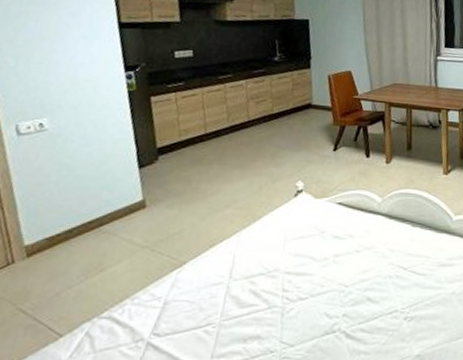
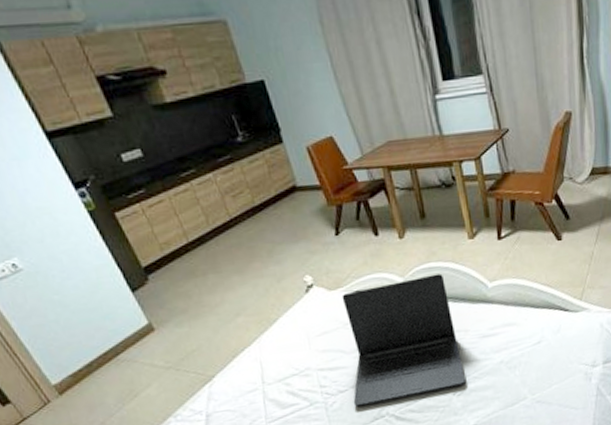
laptop: none [309,200,419,319] -> present [342,273,467,408]

